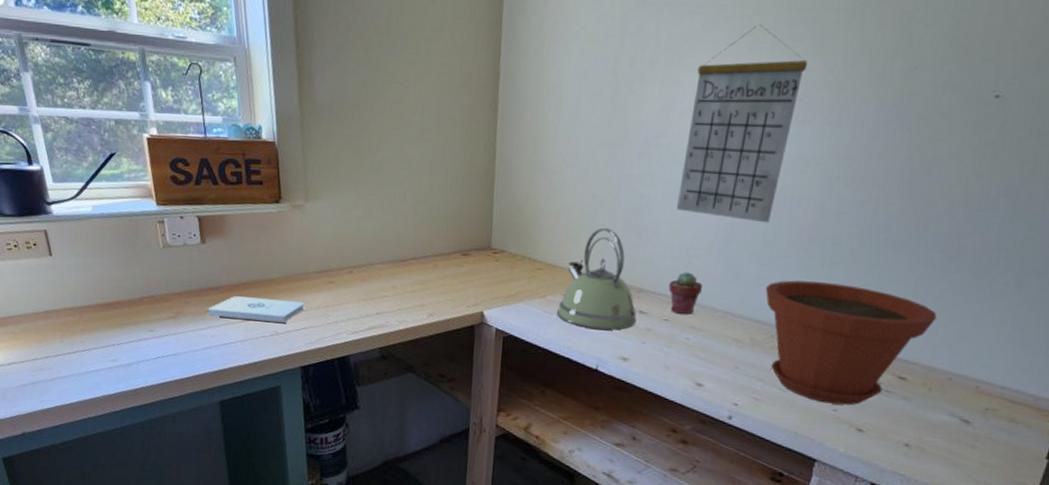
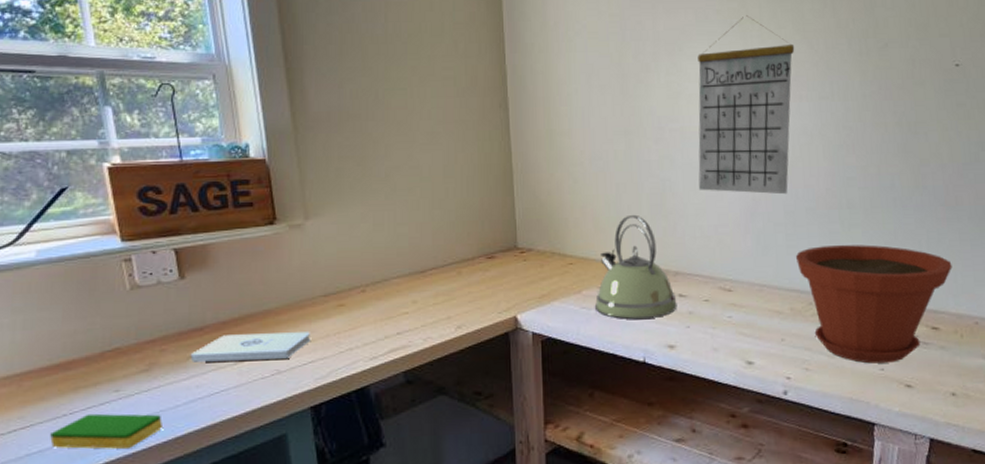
dish sponge: none [103,346,185,379] -> present [50,413,162,449]
potted succulent: present [668,272,702,314] -> none [703,249,736,292]

